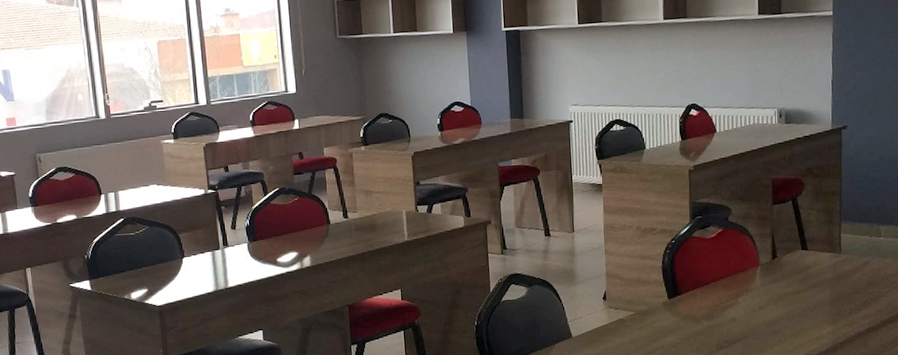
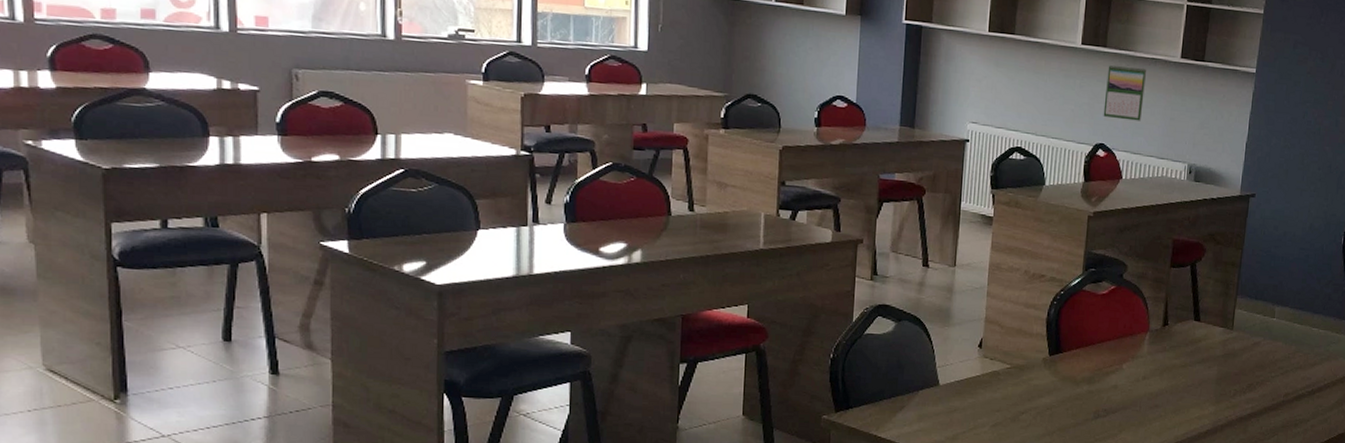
calendar: none [690,30,728,80] -> present [1103,64,1147,121]

